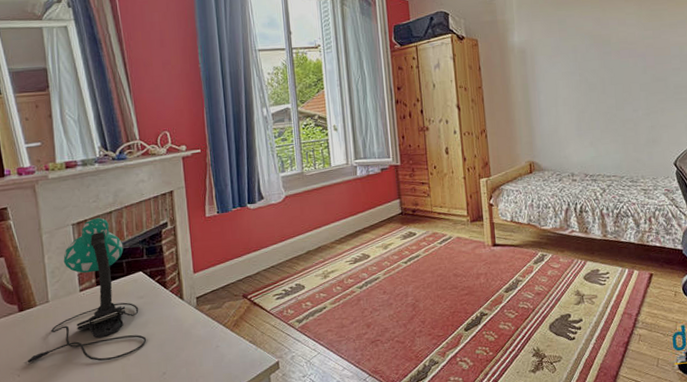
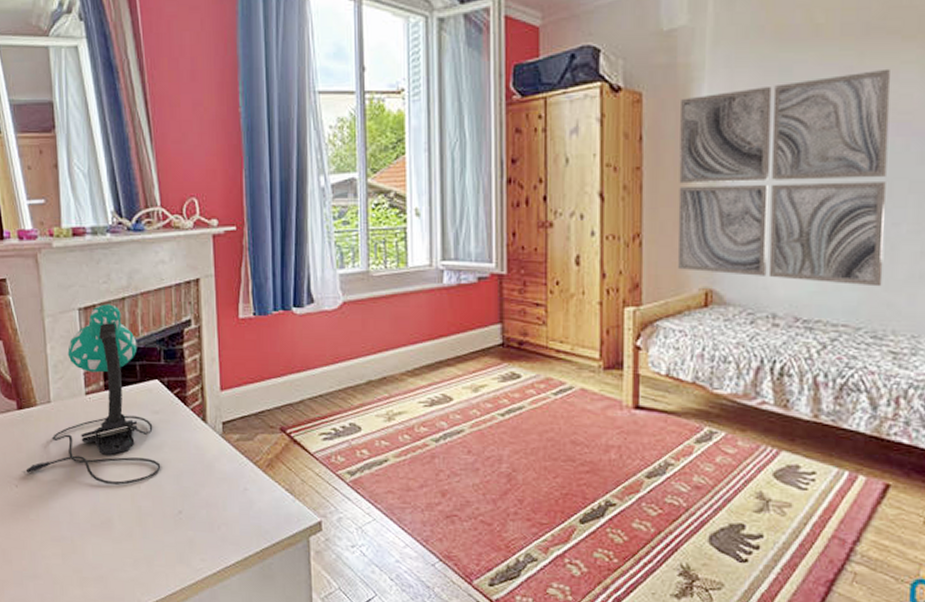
wall art: none [502,18,633,151] -> present [677,68,891,287]

